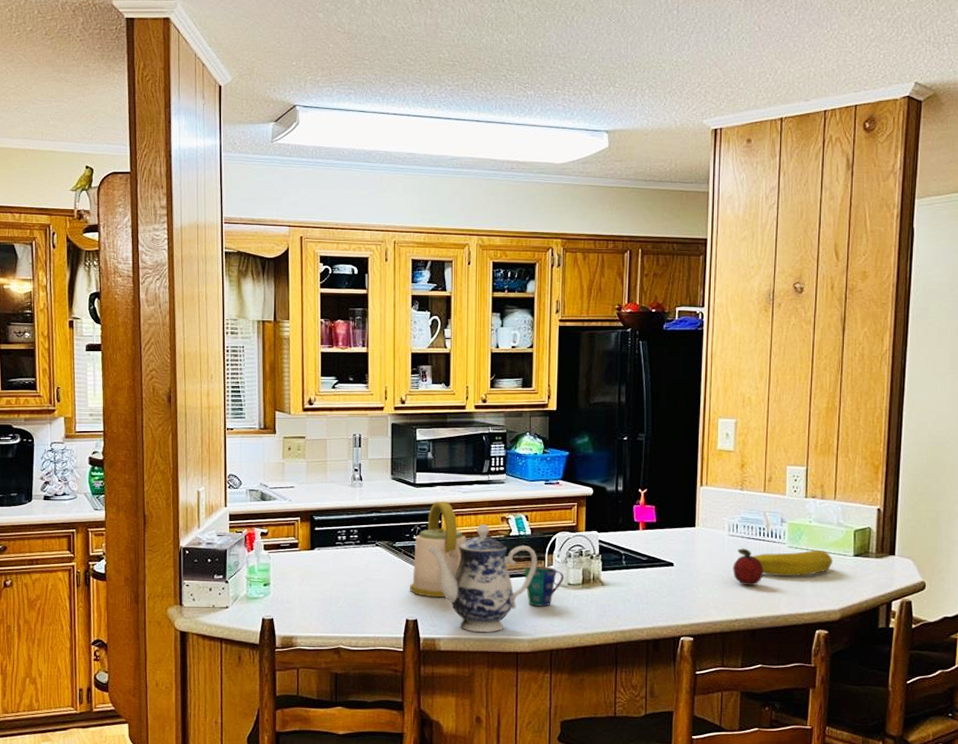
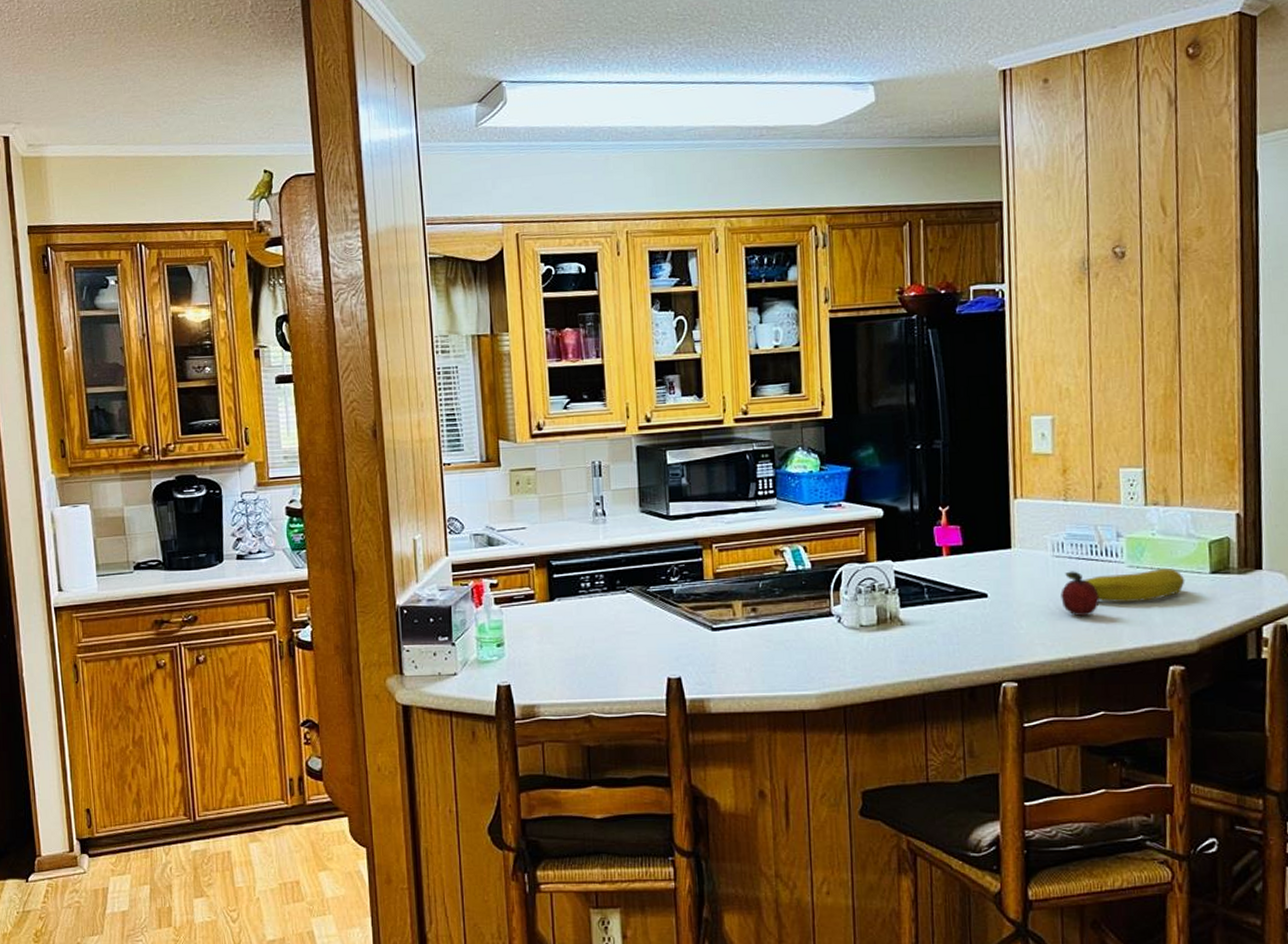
kettle: present [410,501,466,598] -> none [670,535,734,651]
teapot: present [427,524,537,633] -> none [687,559,821,690]
cup: present [524,566,564,607] -> none [805,605,855,655]

